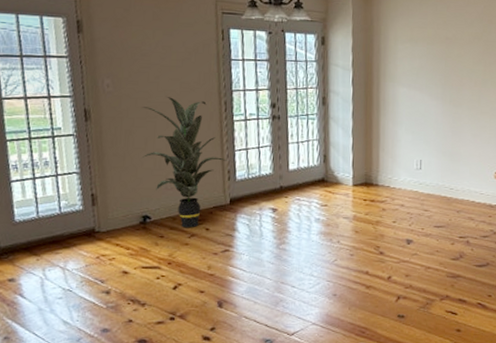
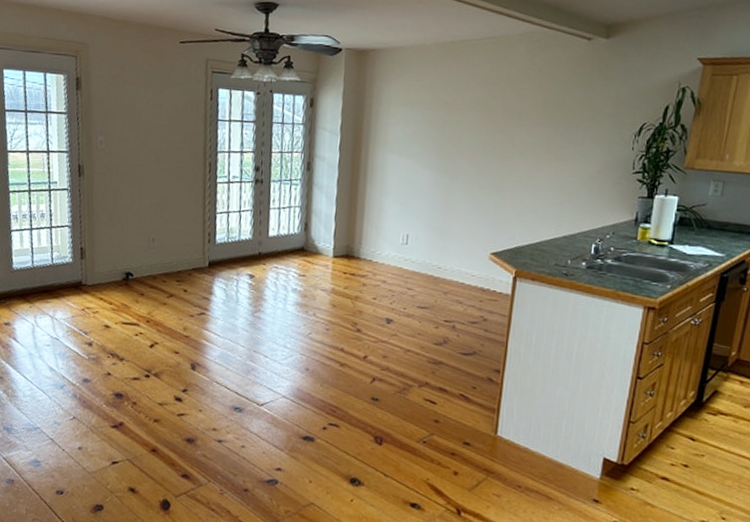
indoor plant: present [142,97,229,228] -> none [129,156,210,288]

